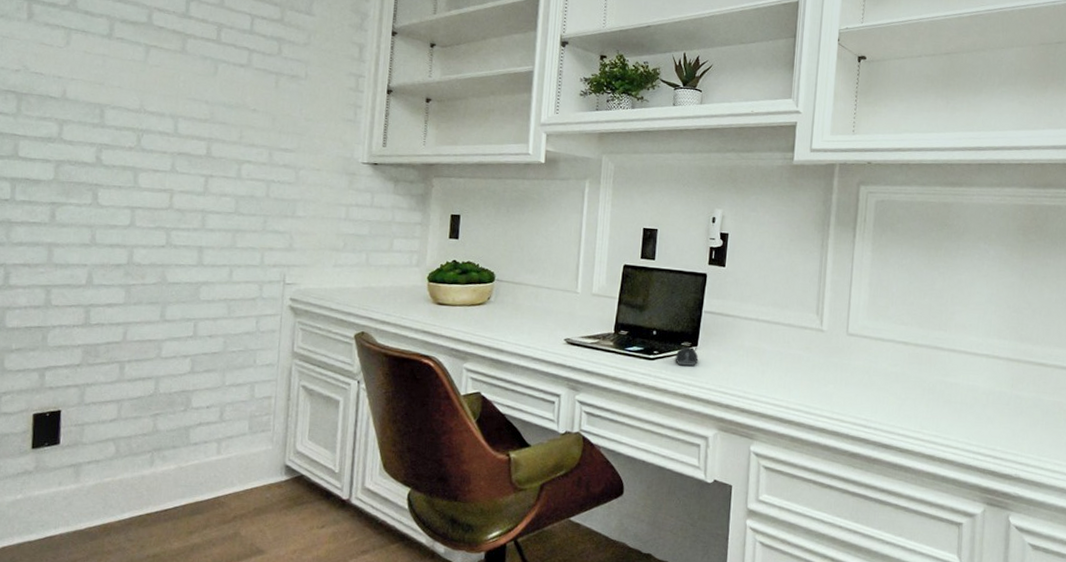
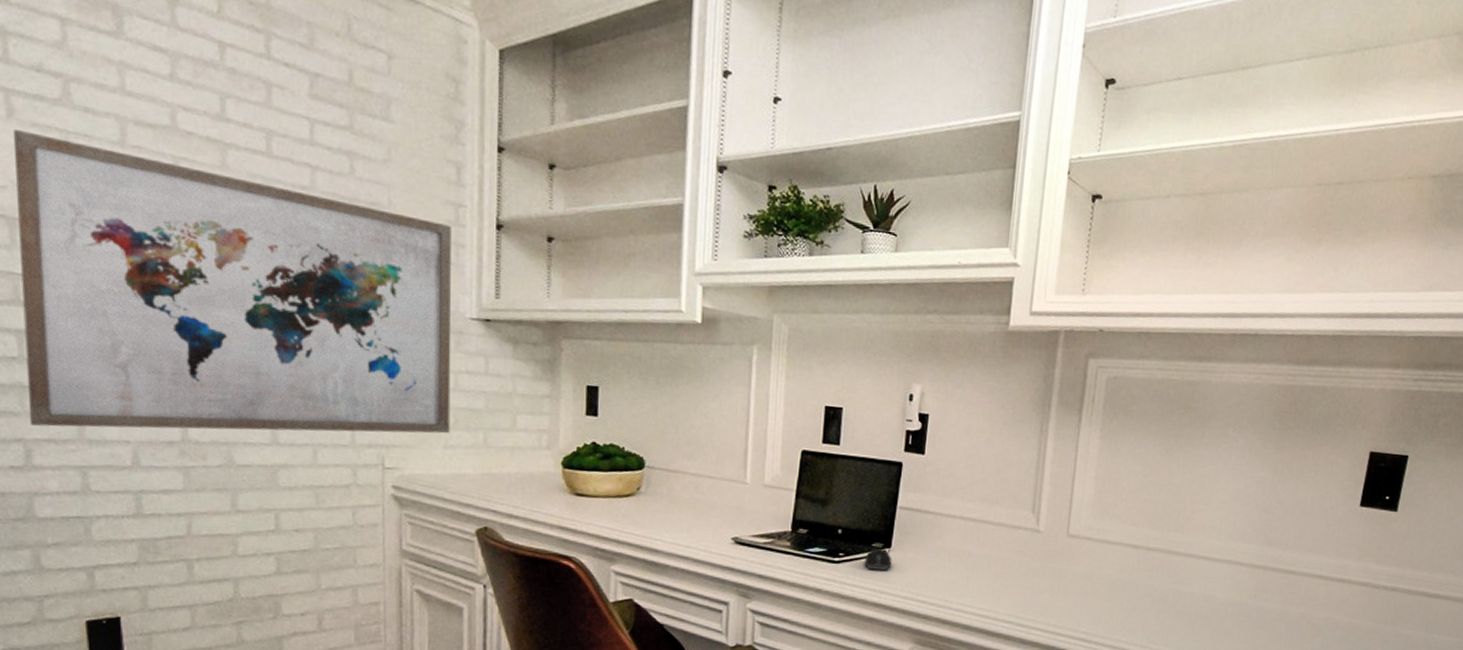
wall art: none [11,27,352,255] -> present [12,128,452,434]

